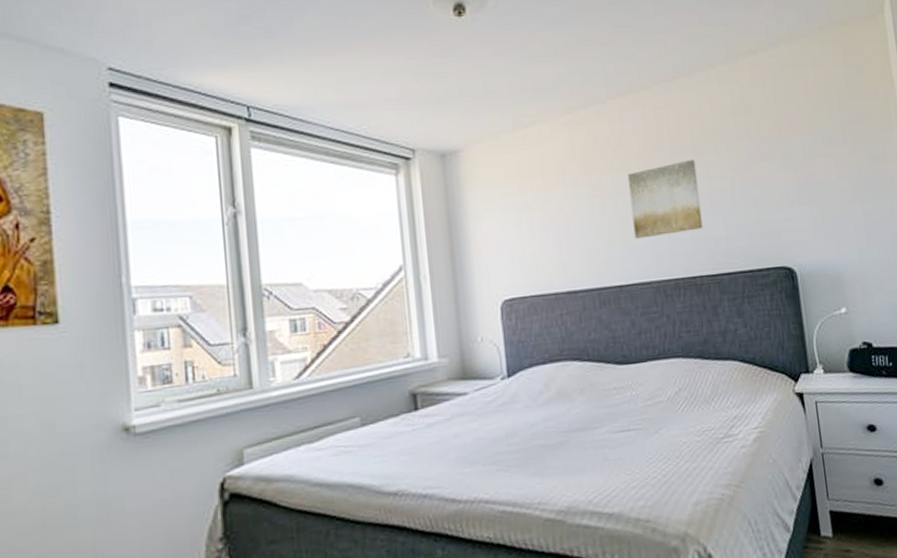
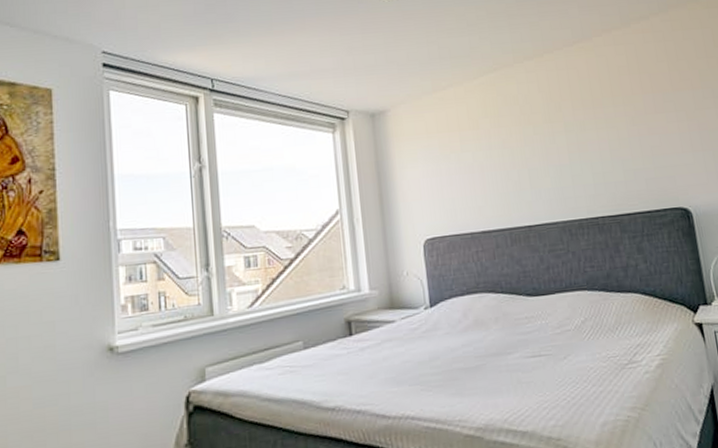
wall art: present [628,159,703,239] -> none [534,113,604,185]

